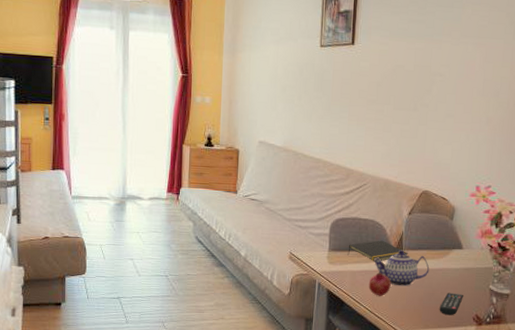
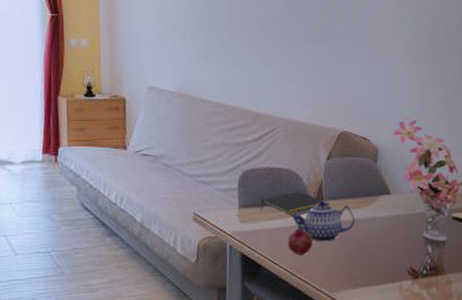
remote control: present [439,292,463,316] -> none [369,244,395,271]

